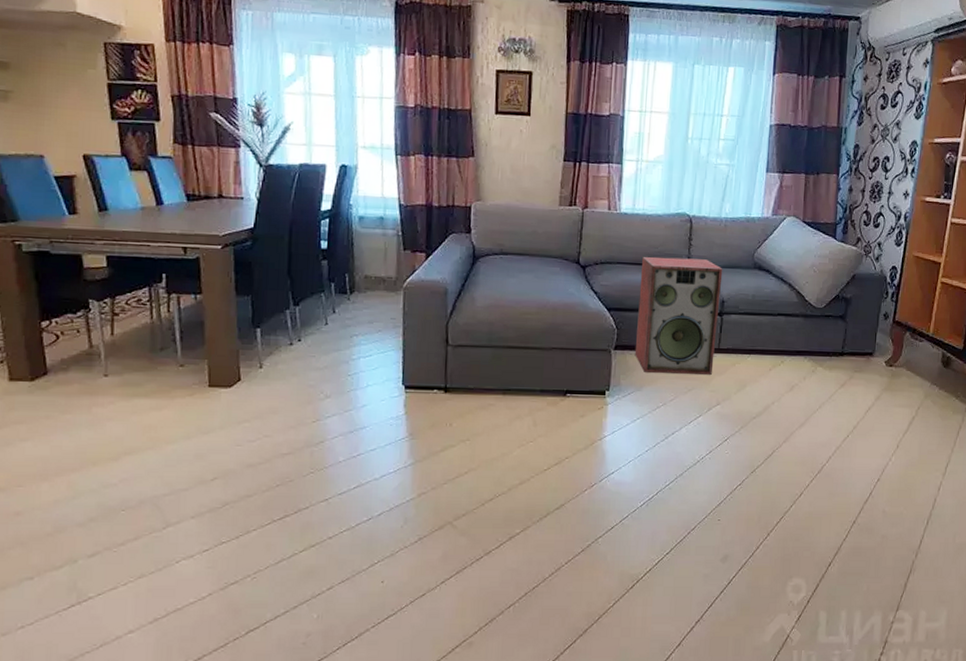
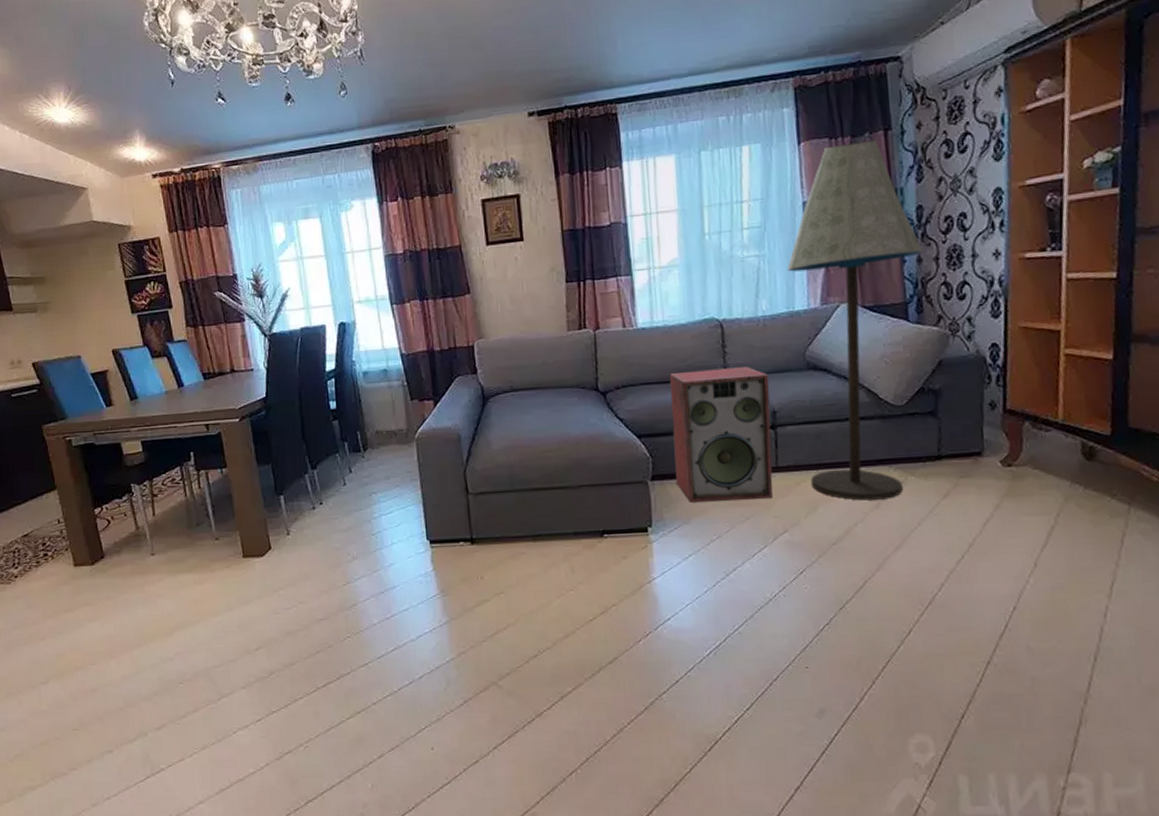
floor lamp: none [743,81,855,384] -> present [786,140,923,501]

